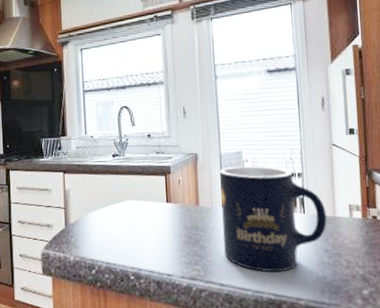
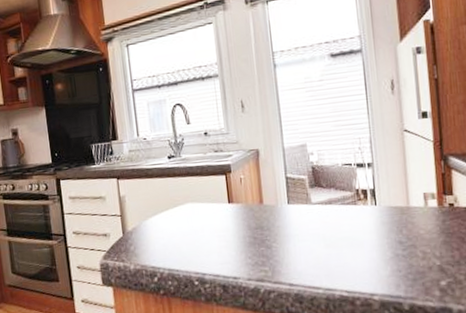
mug: present [220,166,327,273] -> none [284,158,401,269]

